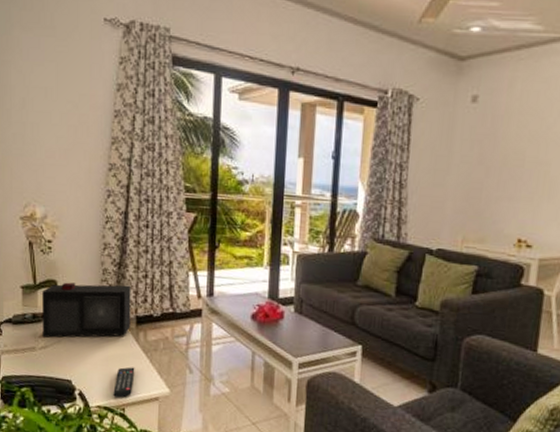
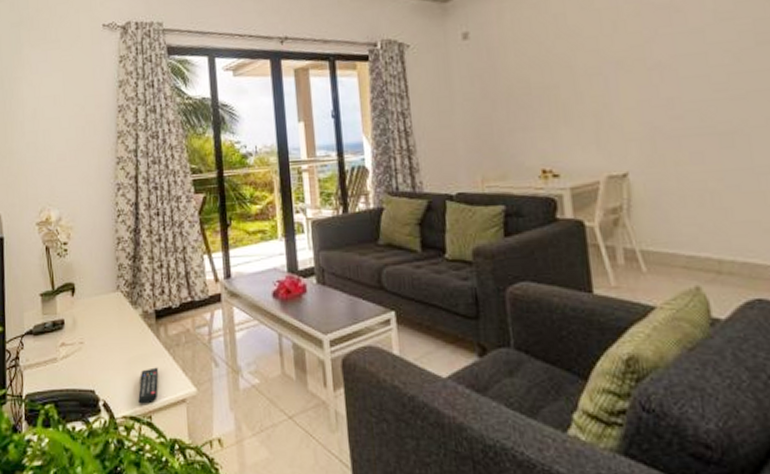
speaker: present [42,282,131,338] -> none [61,278,150,346]

